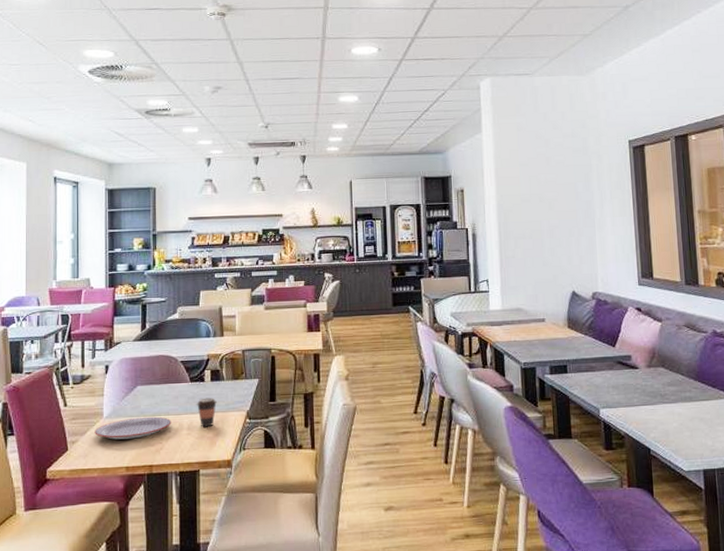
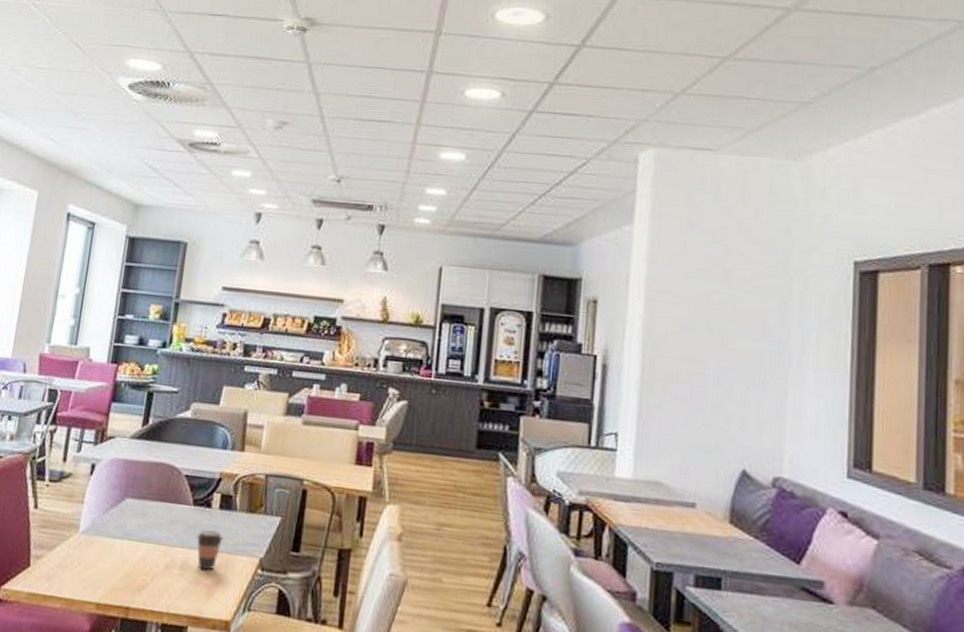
plate: present [95,416,172,440] -> none [65,539,162,568]

